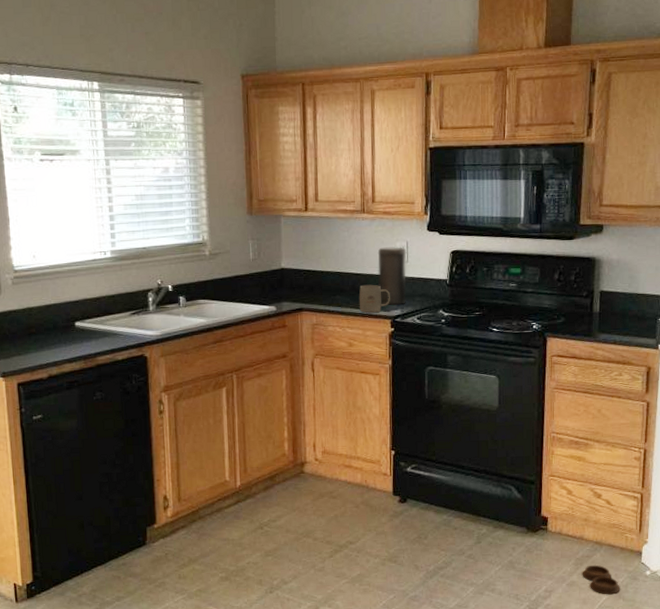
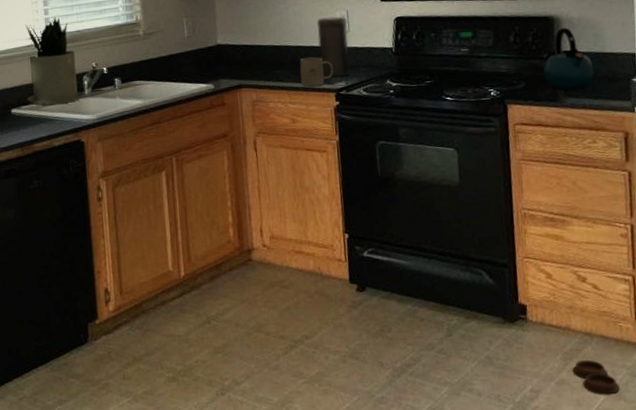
planter: none [90,232,148,320] -> present [25,17,84,106]
kettle: none [581,268,626,327] -> present [543,27,595,91]

